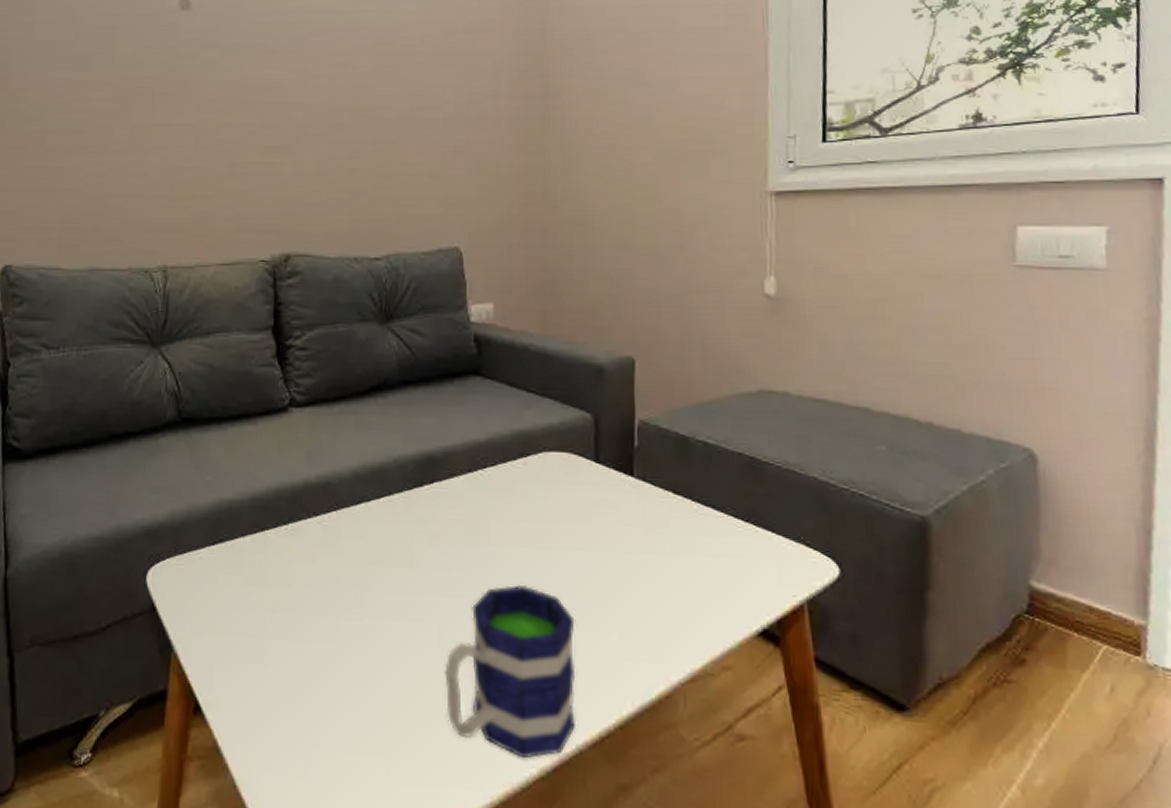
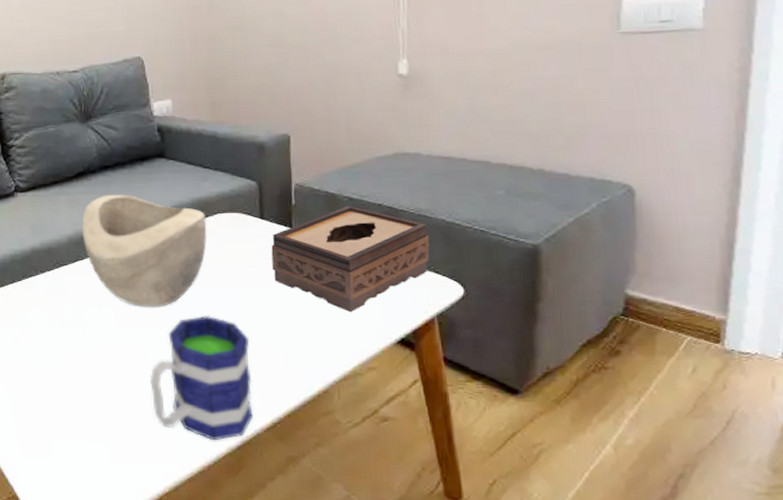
decorative bowl: none [371,417,528,571] -> present [82,194,207,308]
tissue box: none [607,453,799,590] -> present [271,206,430,312]

